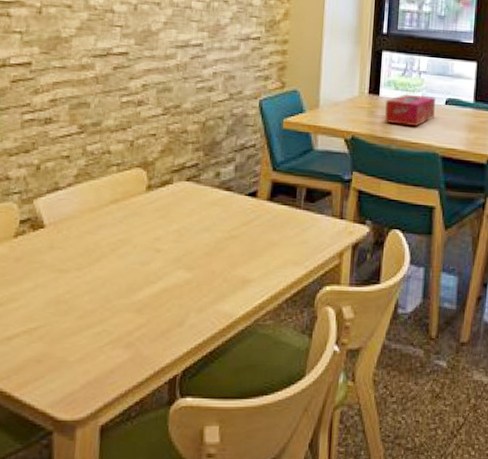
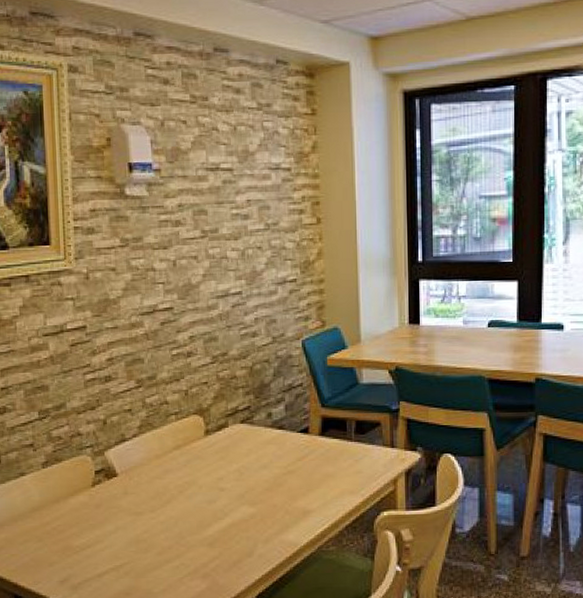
tissue box: present [384,94,435,126] -> none [426,320,477,351]

